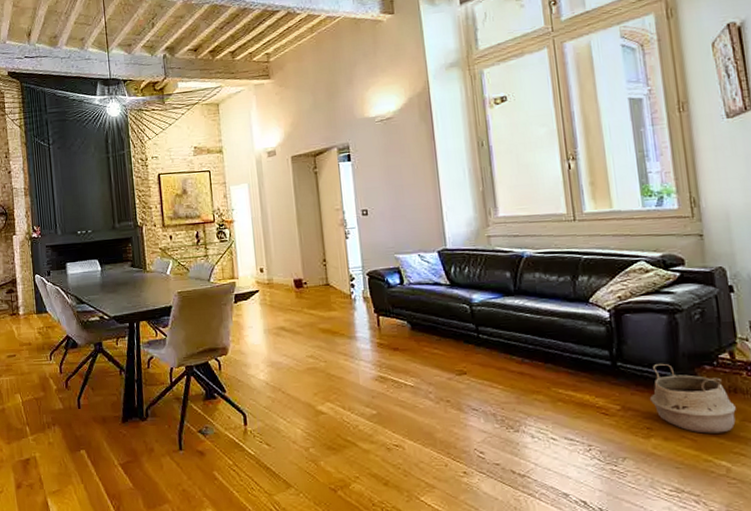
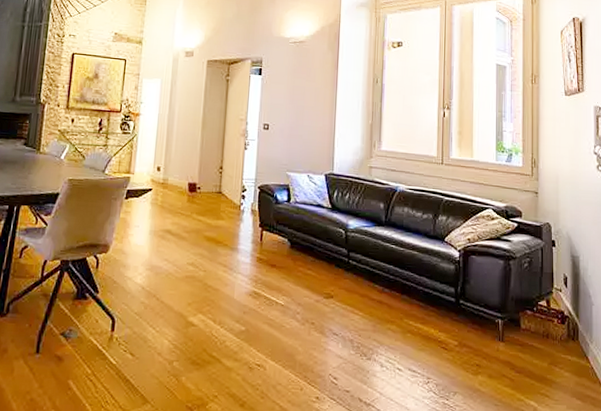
woven basket: present [649,363,736,434] -> none [481,304,546,375]

